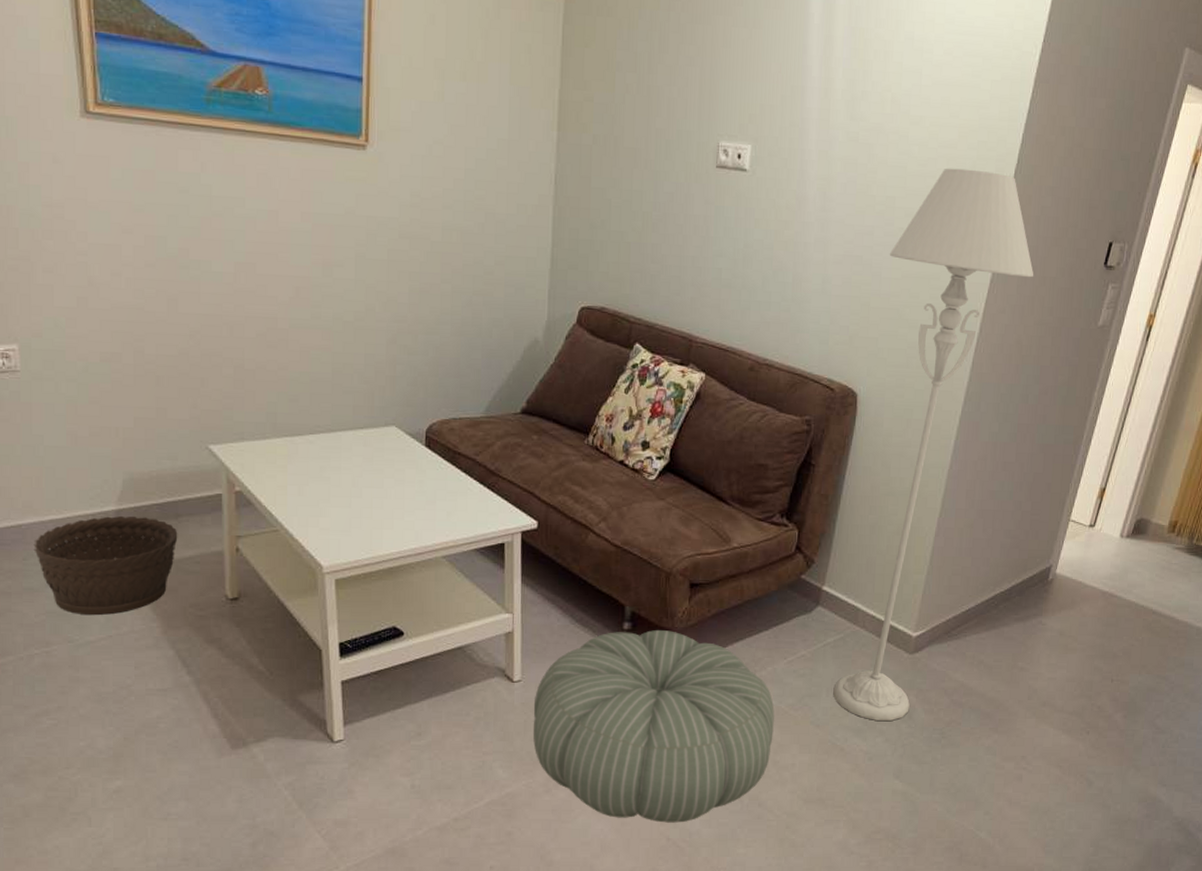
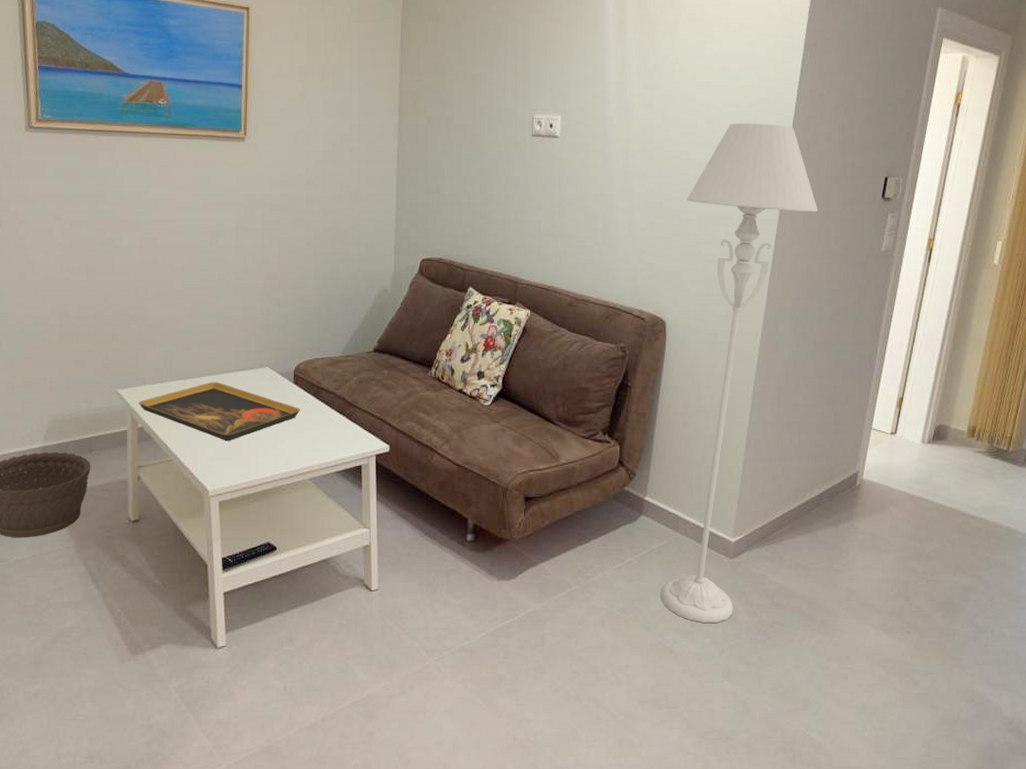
decorative tray: none [236,440,433,511] -> present [139,381,300,441]
pouf: present [533,630,775,823] -> none [389,541,607,723]

